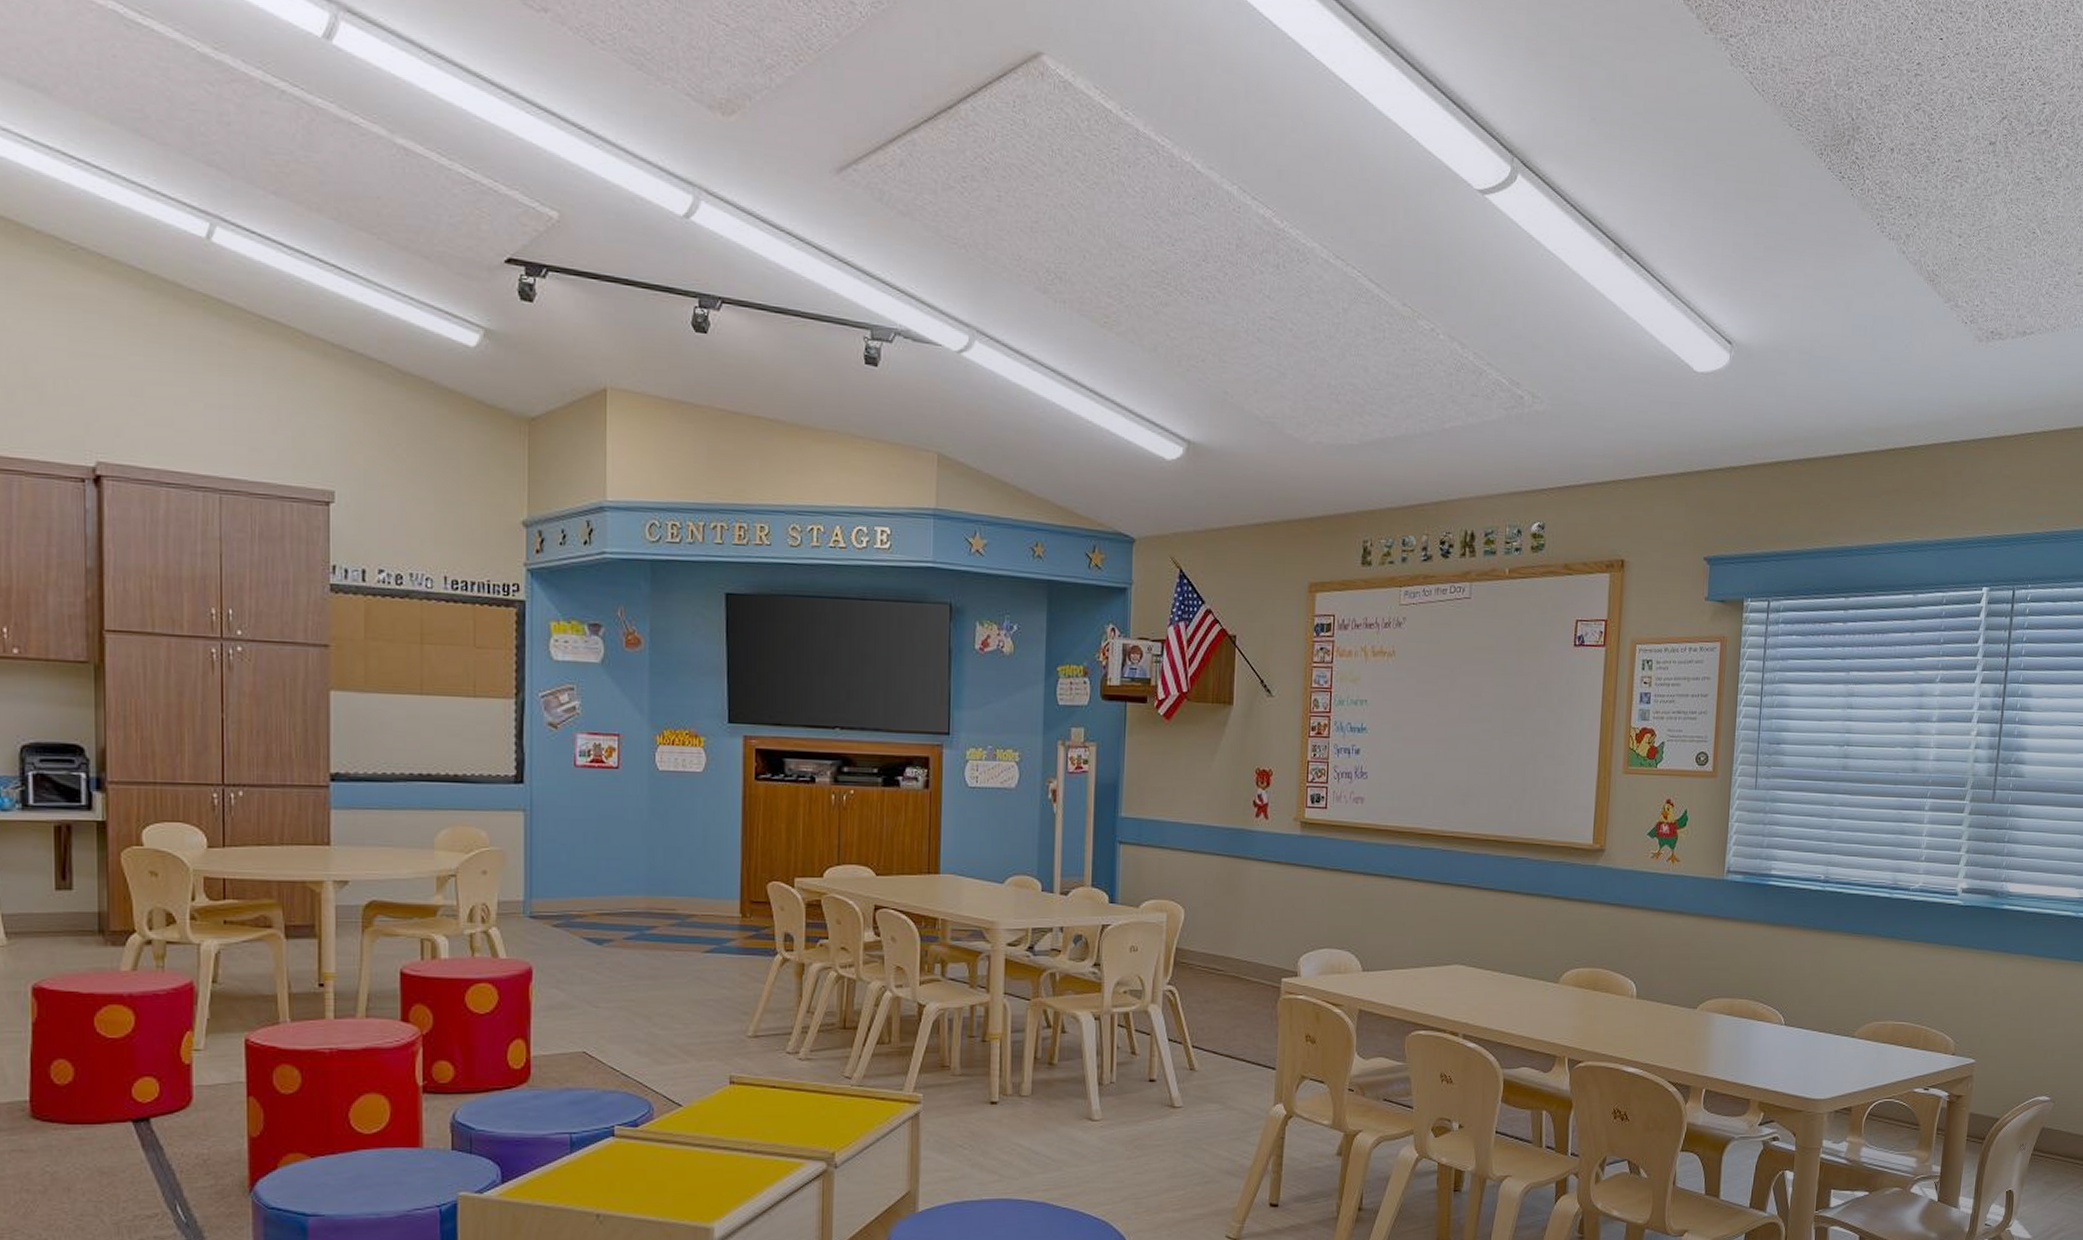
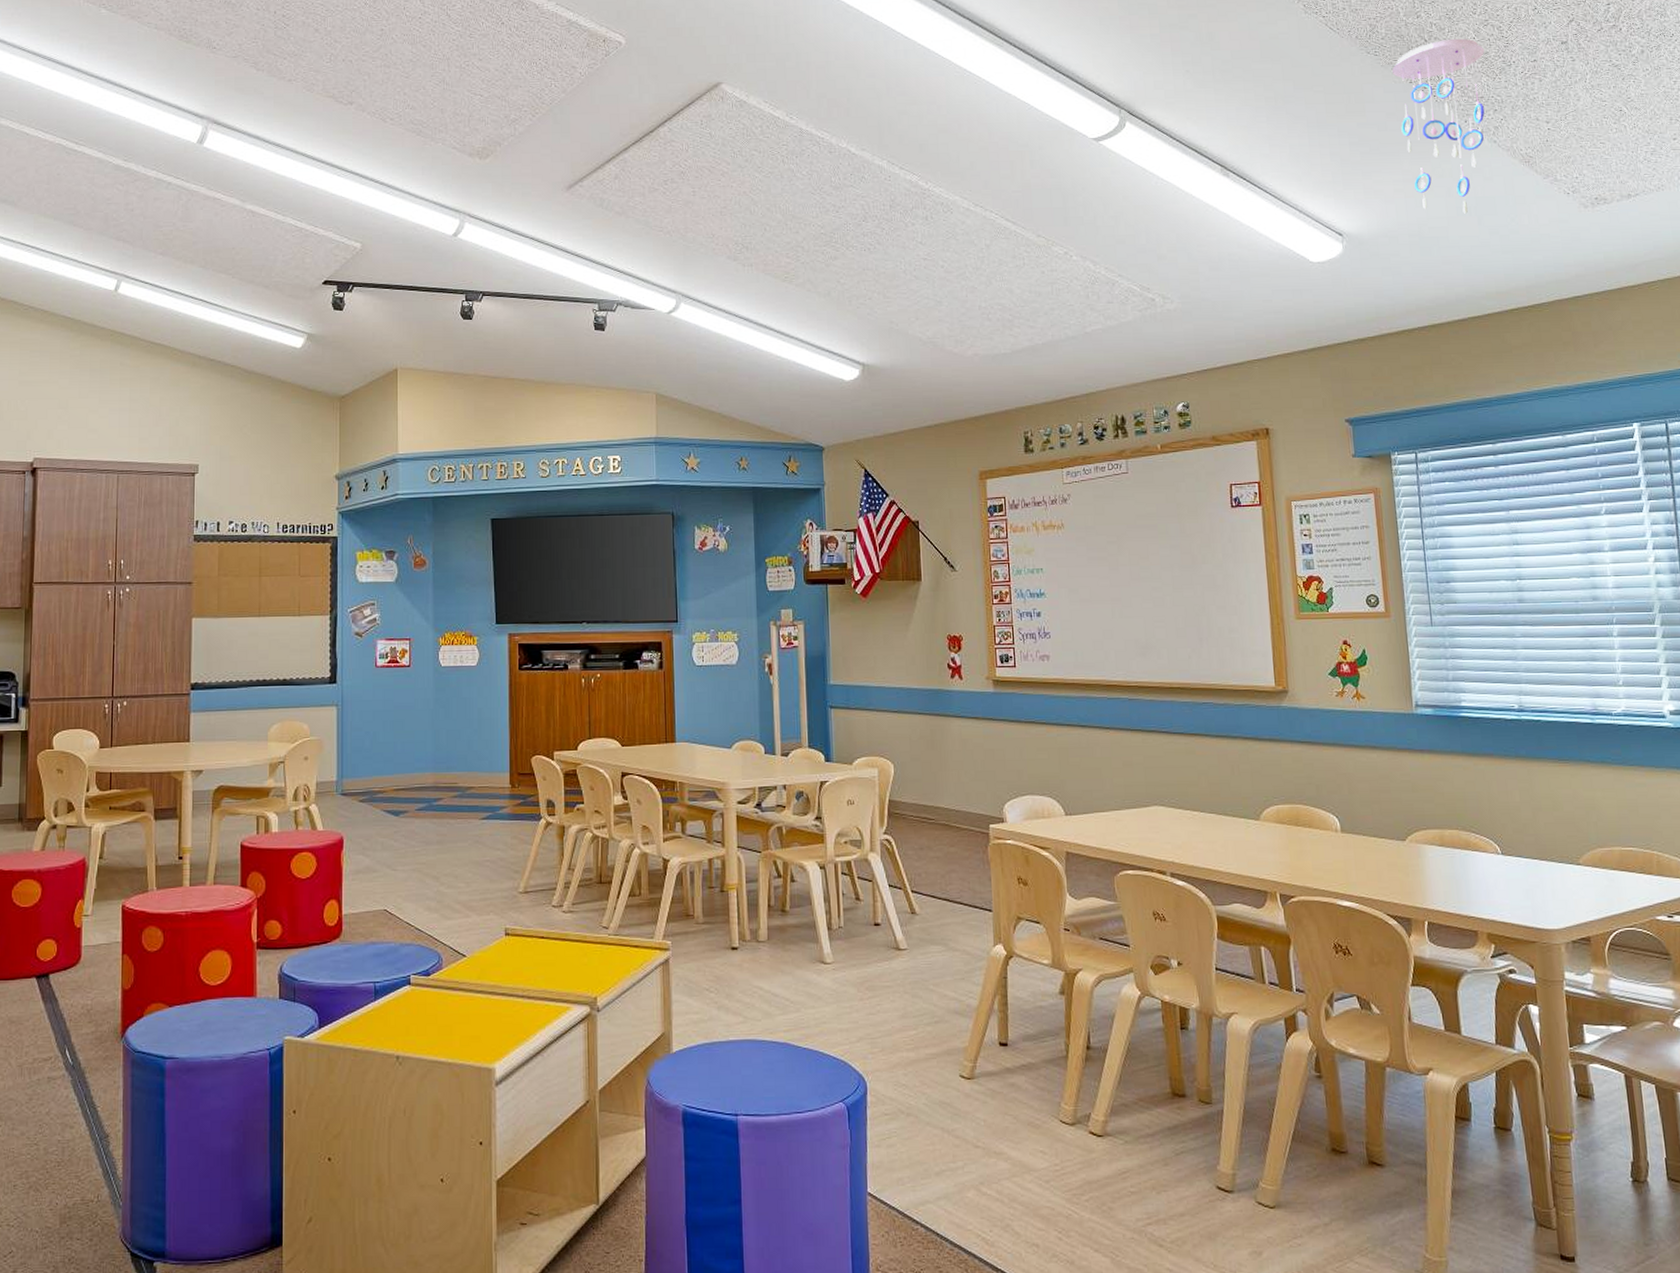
ceiling mobile: none [1811,121,1912,334] -> present [1391,38,1485,214]

